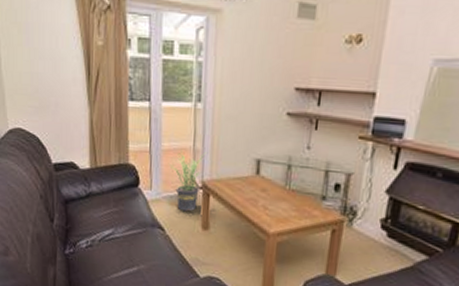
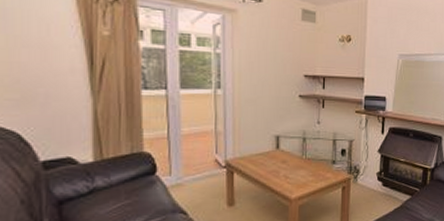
potted plant: present [169,150,207,212] -> none [190,133,228,192]

